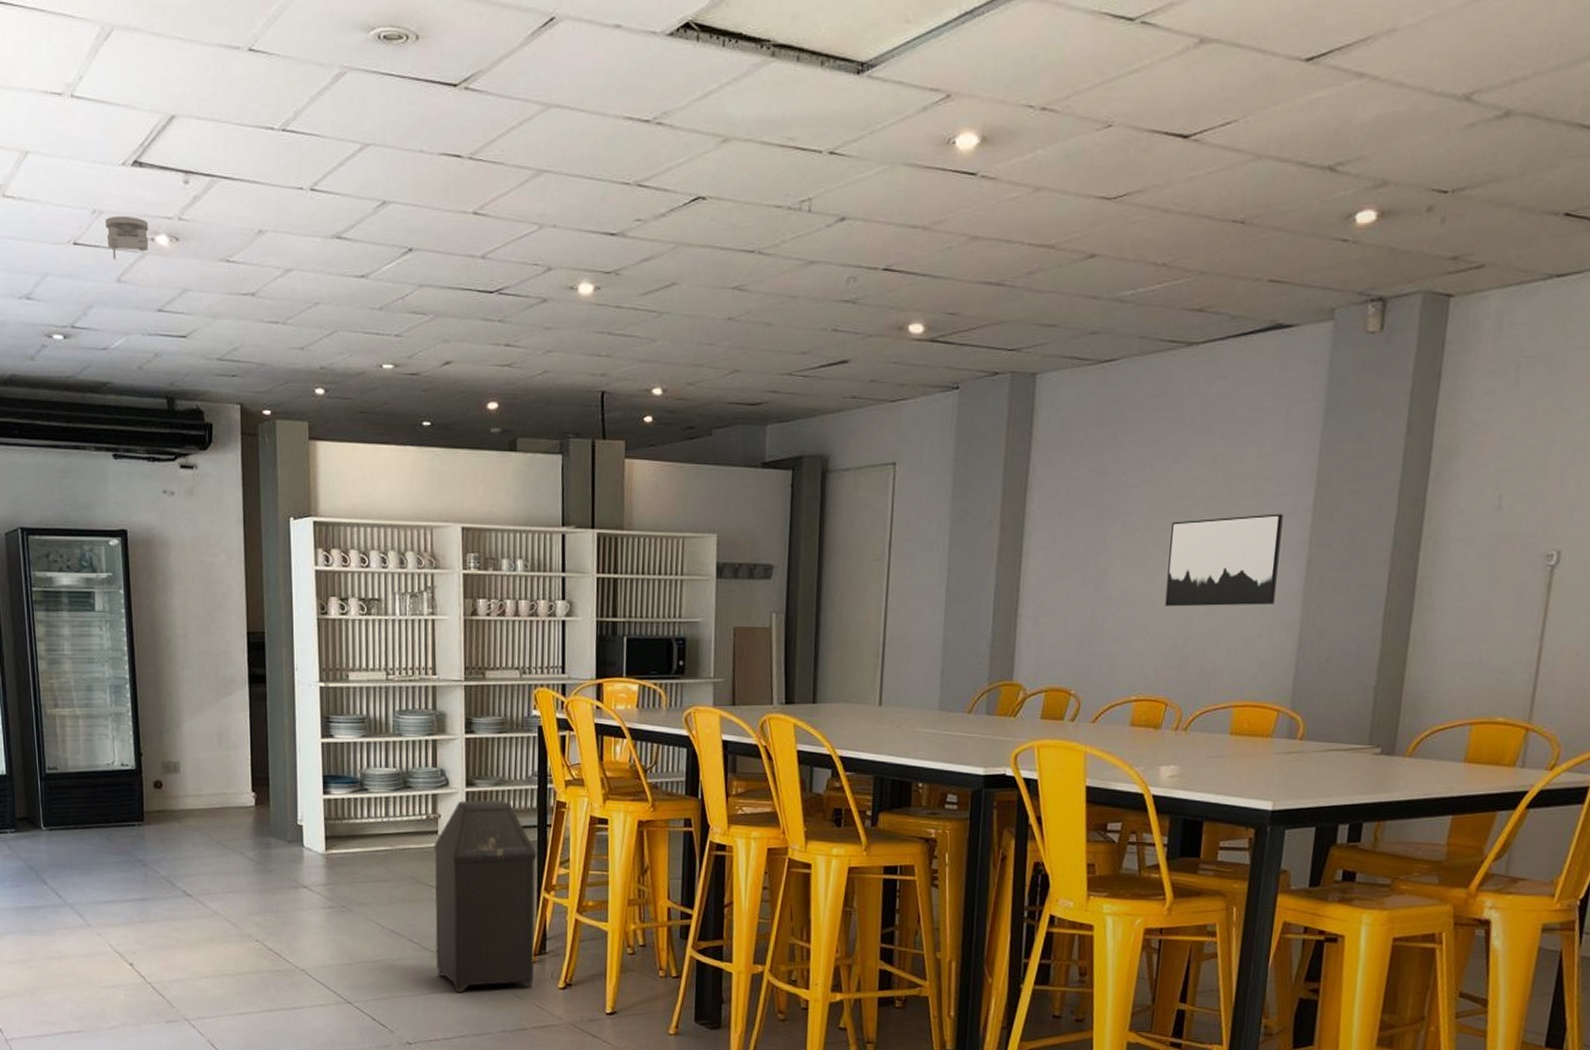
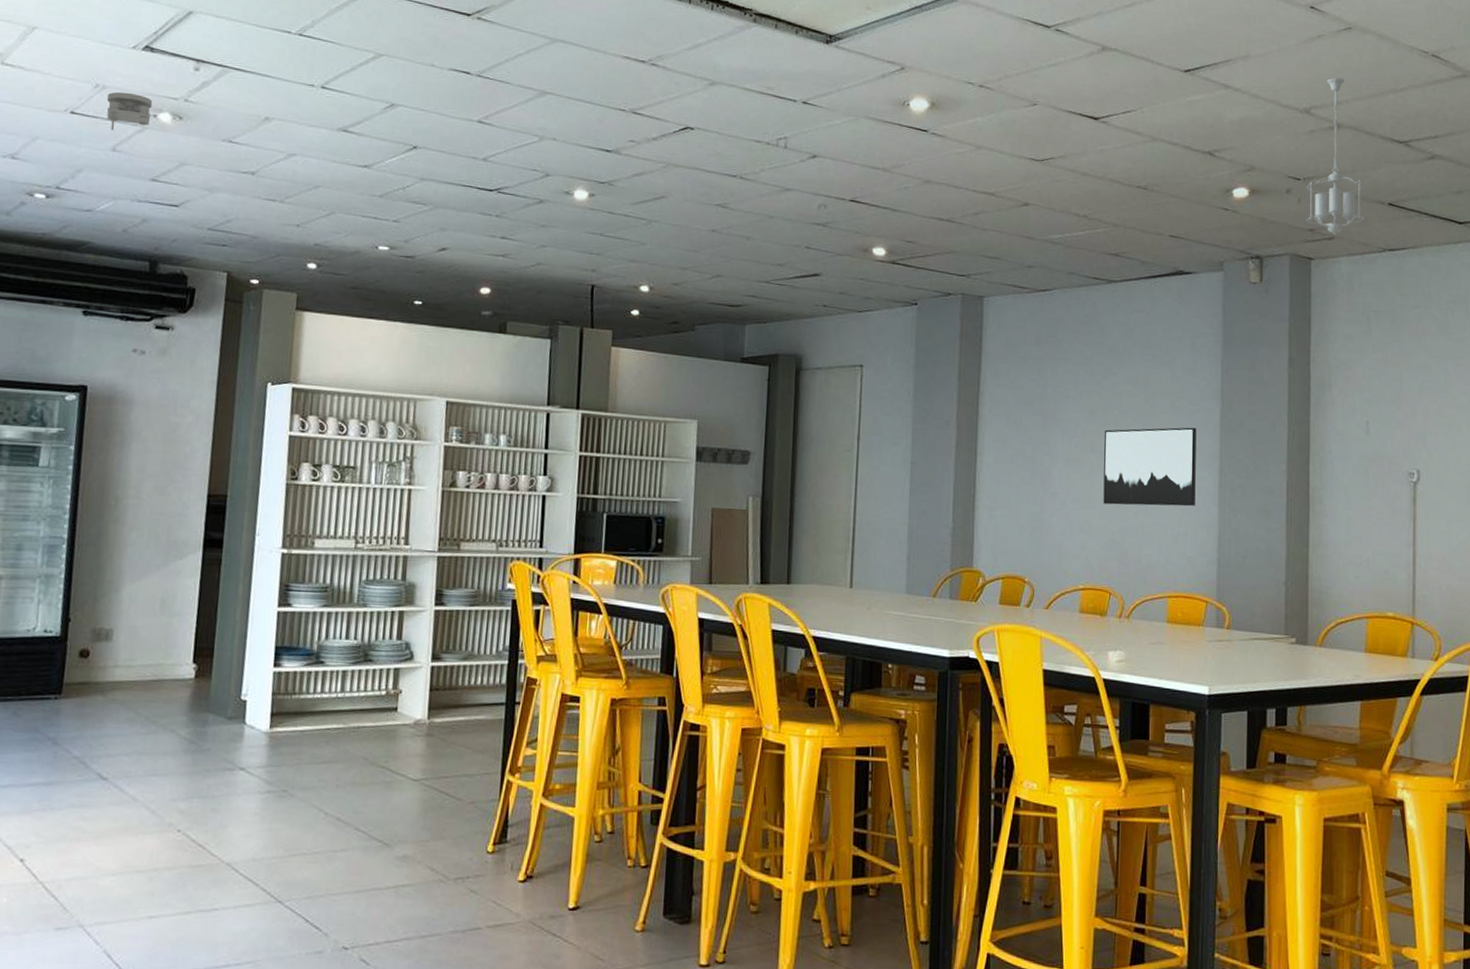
trash can: present [434,799,537,993] -> none [383,675,503,888]
pendant light: none [1448,46,1536,262] -> present [1305,77,1365,235]

